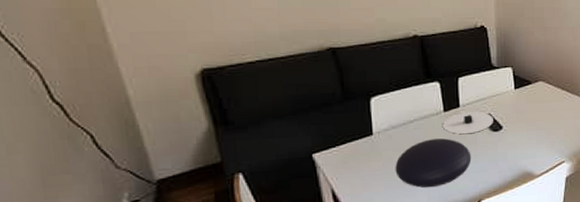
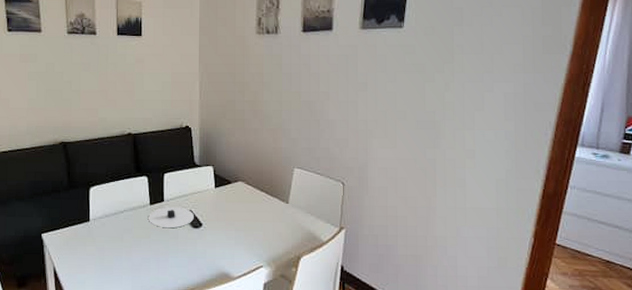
plate: present [395,138,472,188] -> none [106,230,173,277]

